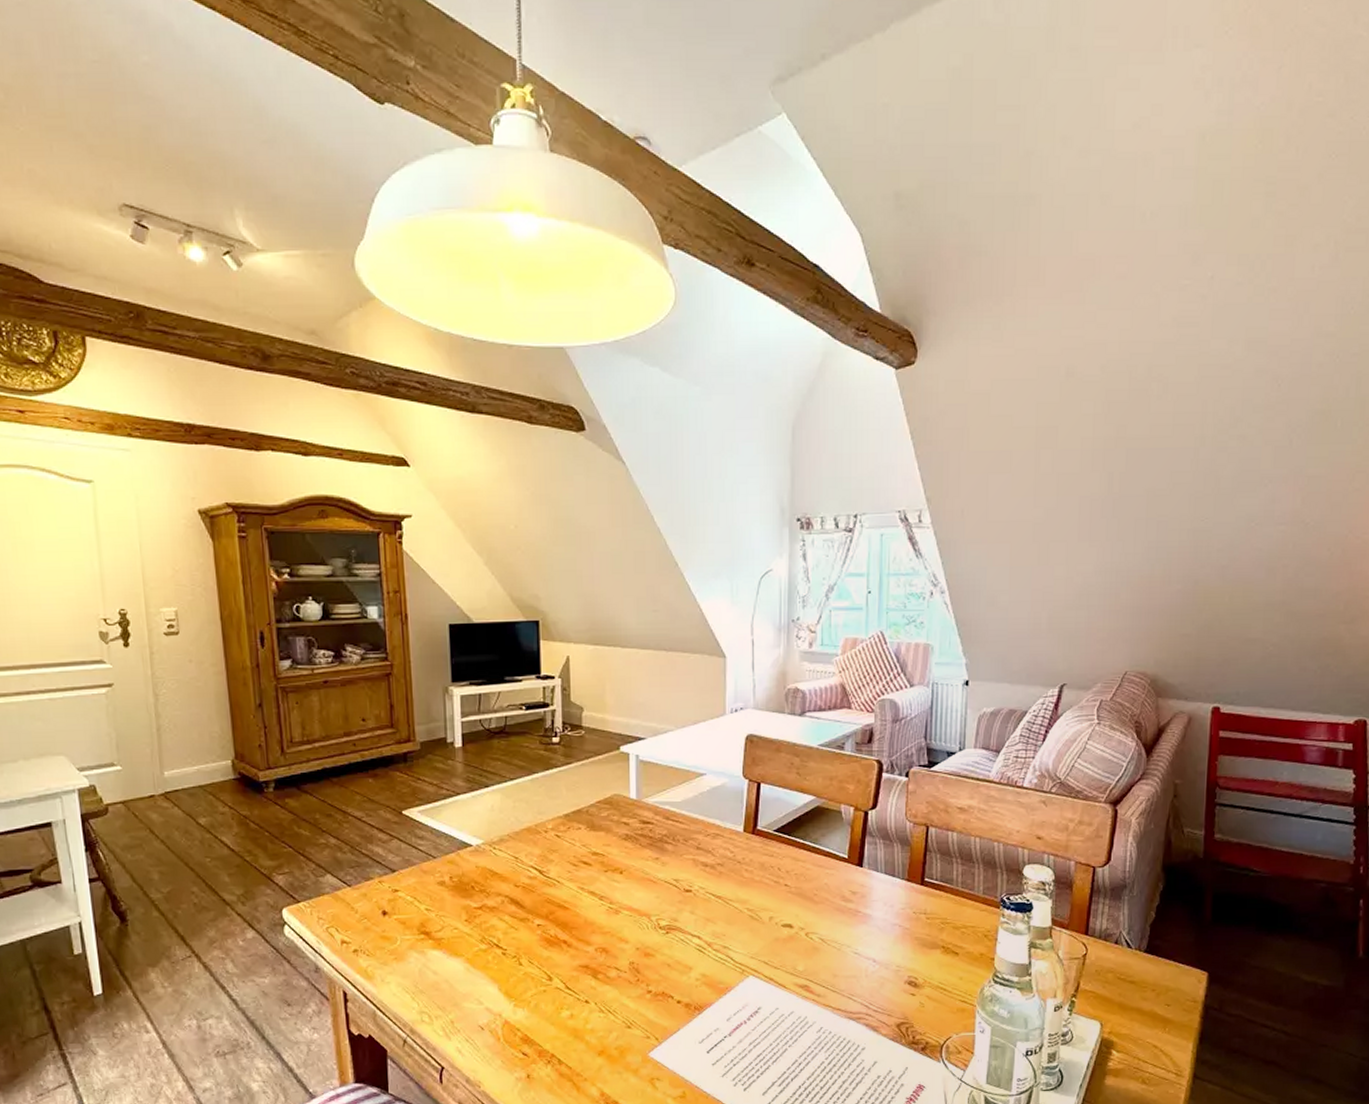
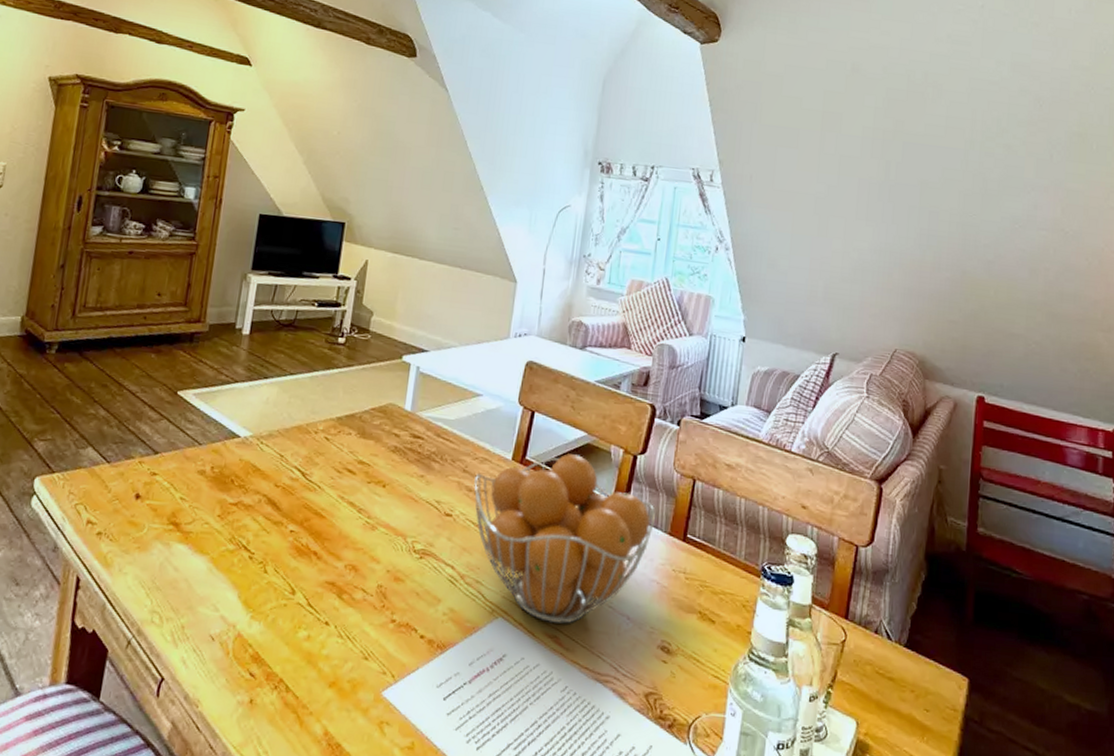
fruit basket: none [709,818,891,975] -> present [474,454,655,624]

